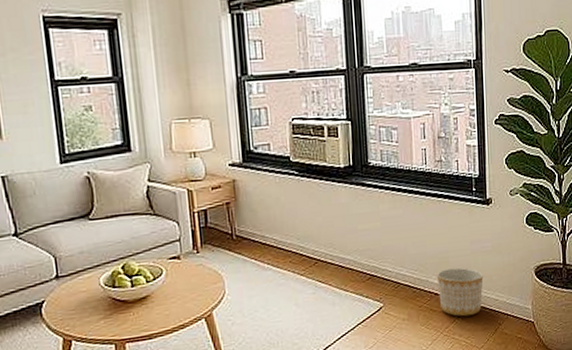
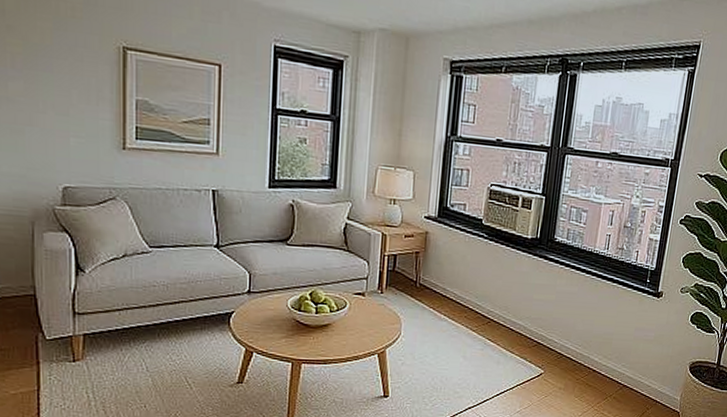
planter: present [436,267,484,317] -> none [596,349,641,396]

